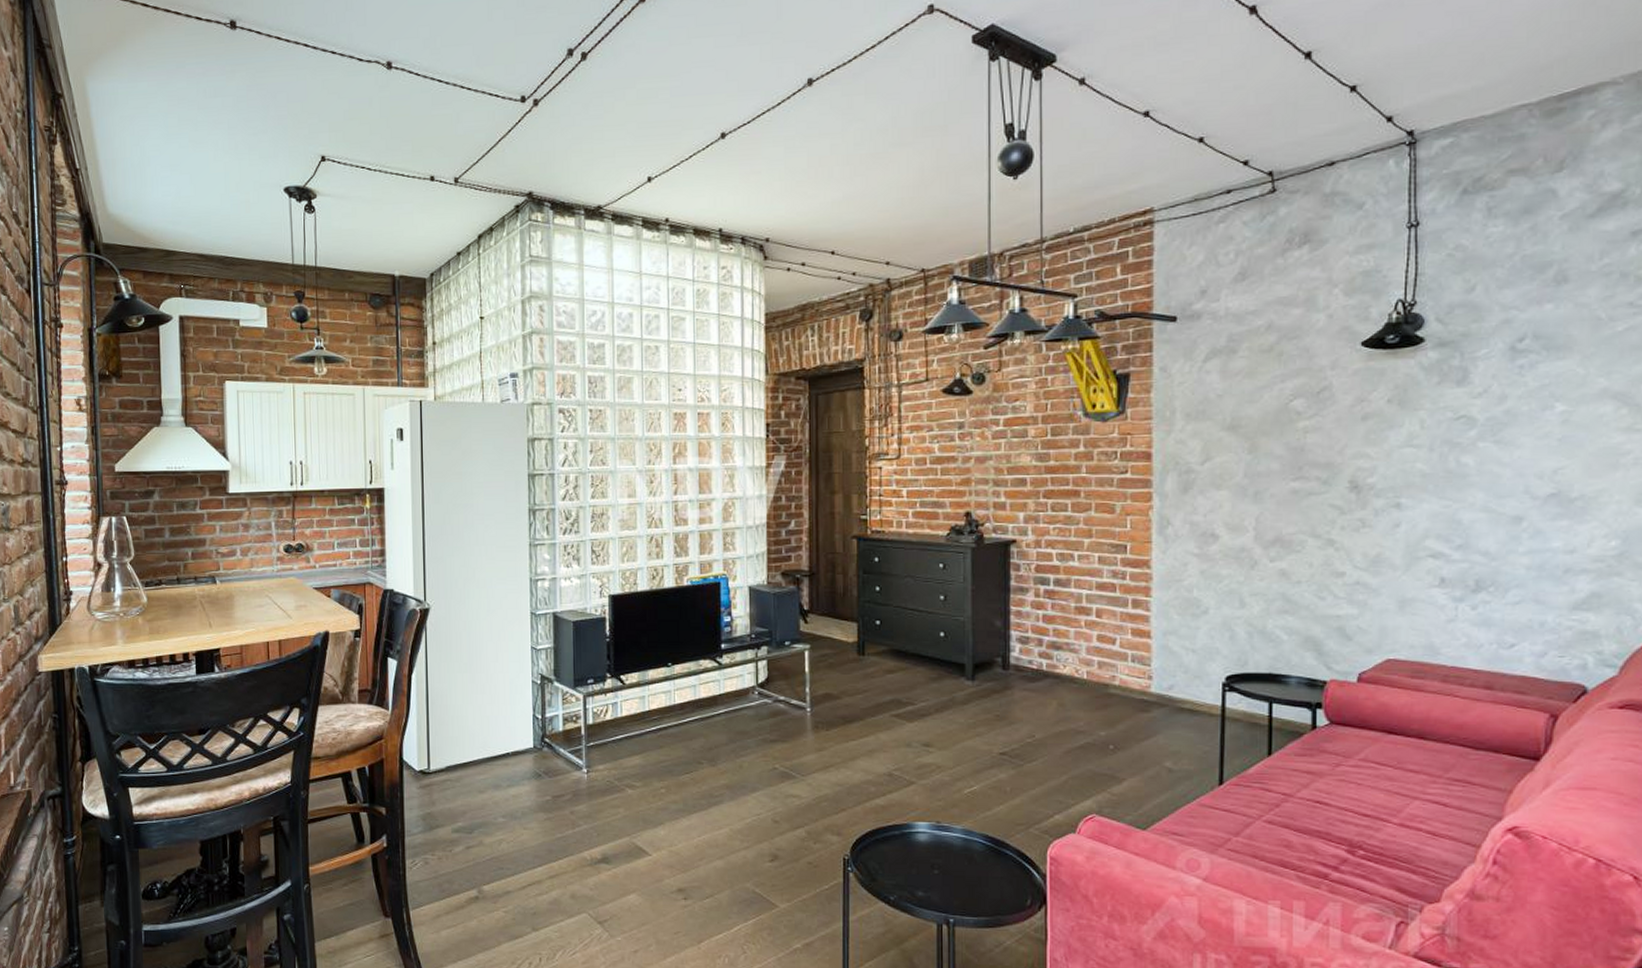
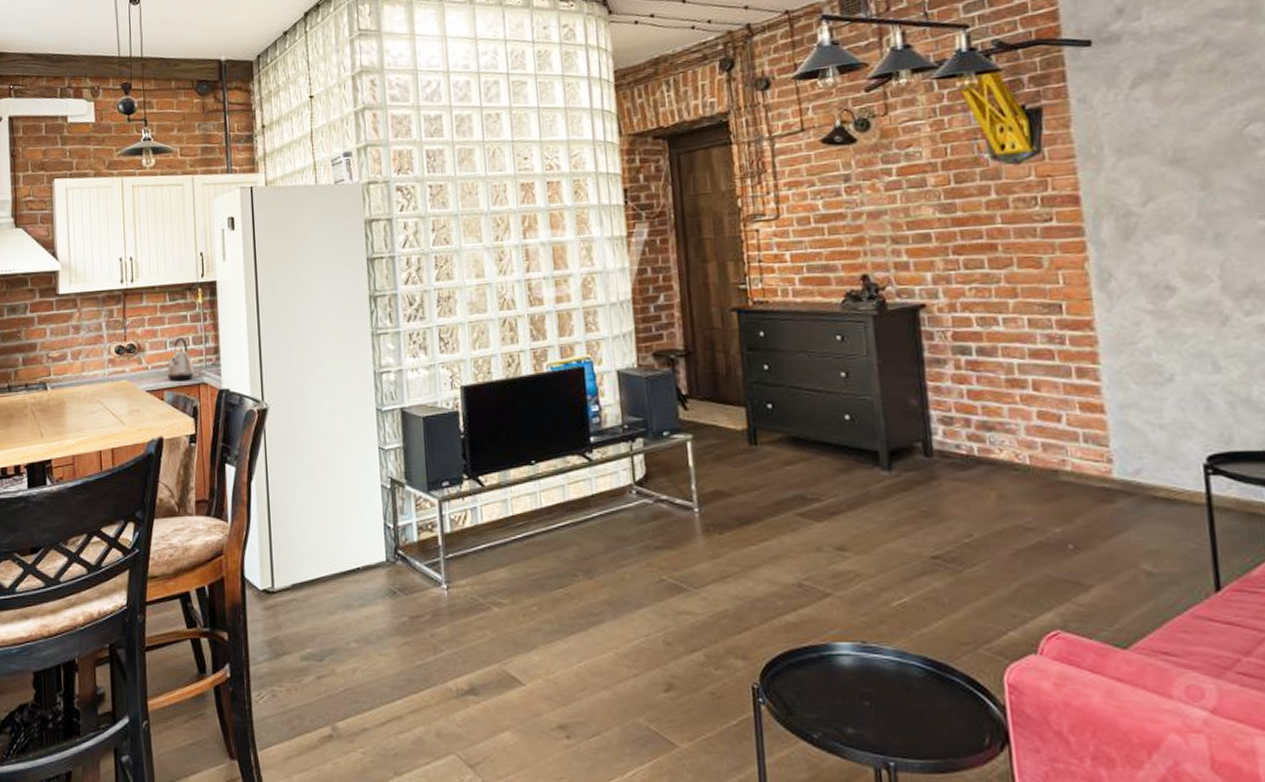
kettle: none [333,540,361,580] -> present [166,338,195,382]

